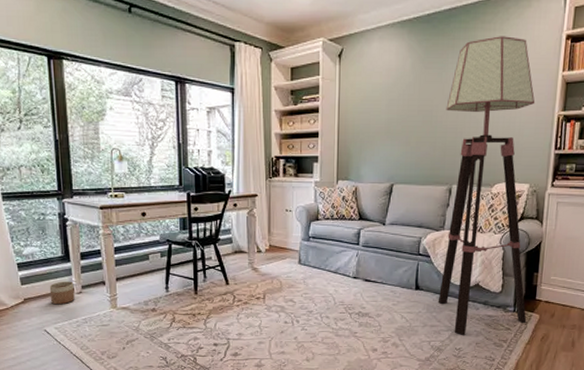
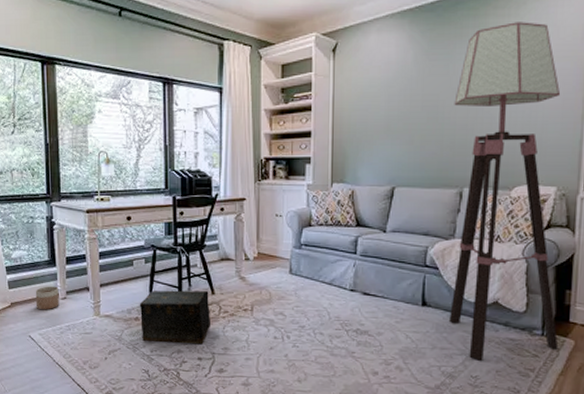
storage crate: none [156,281,226,332] -> present [139,290,212,345]

